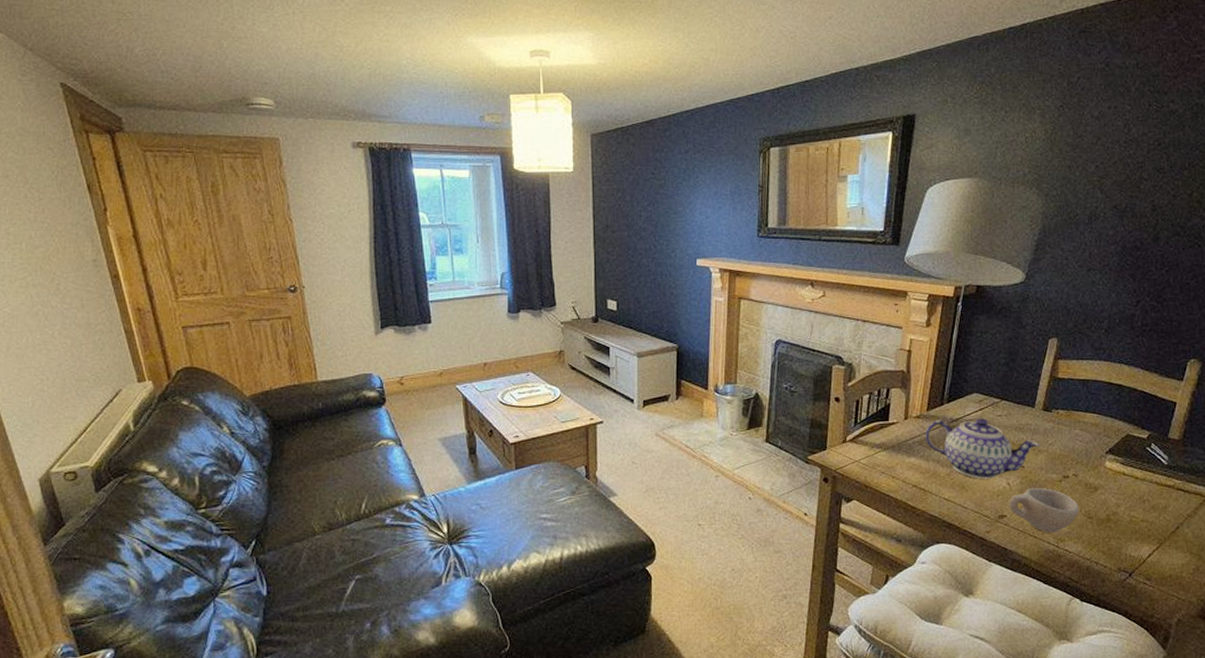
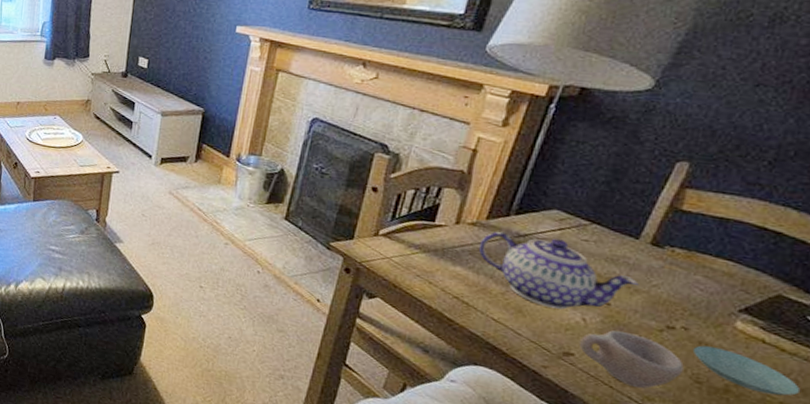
saucer: none [1082,486,1152,516] -> present [692,345,801,396]

